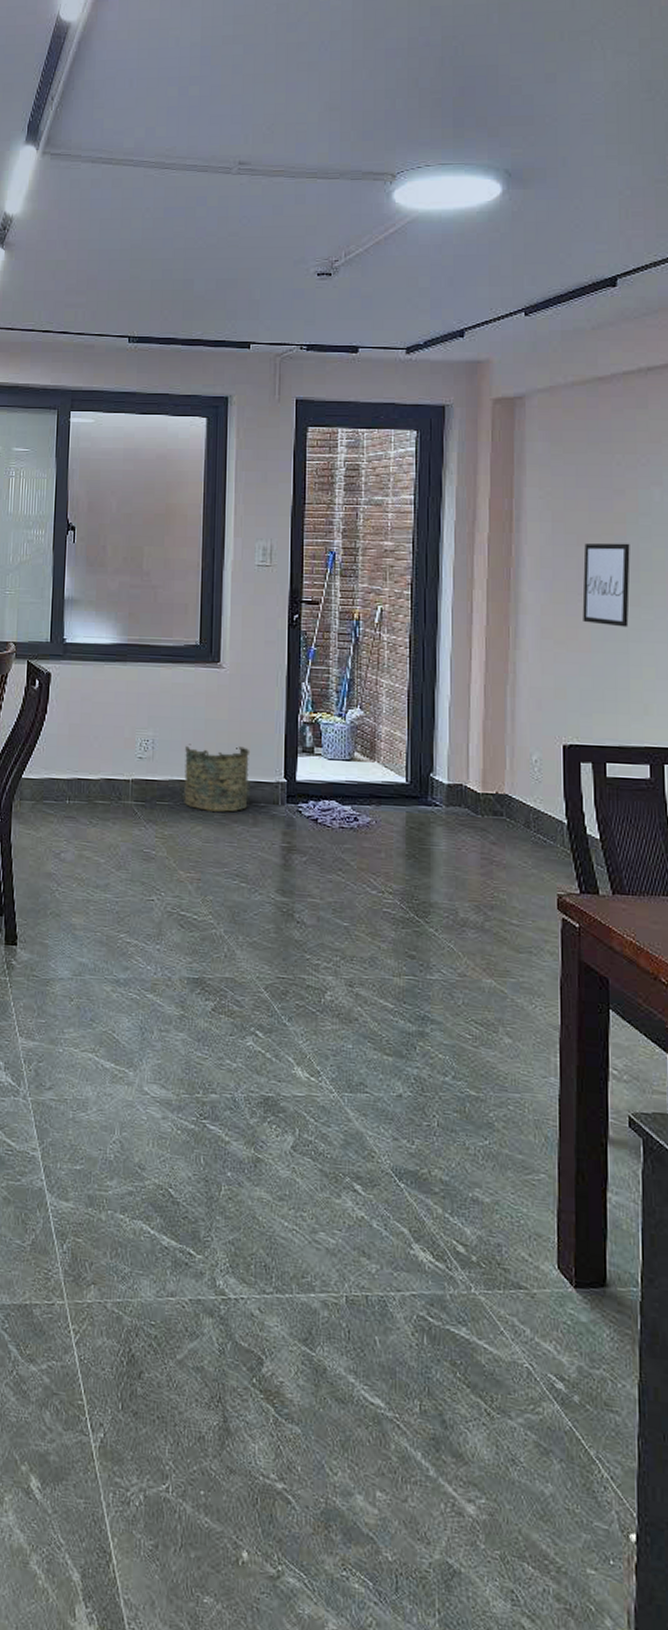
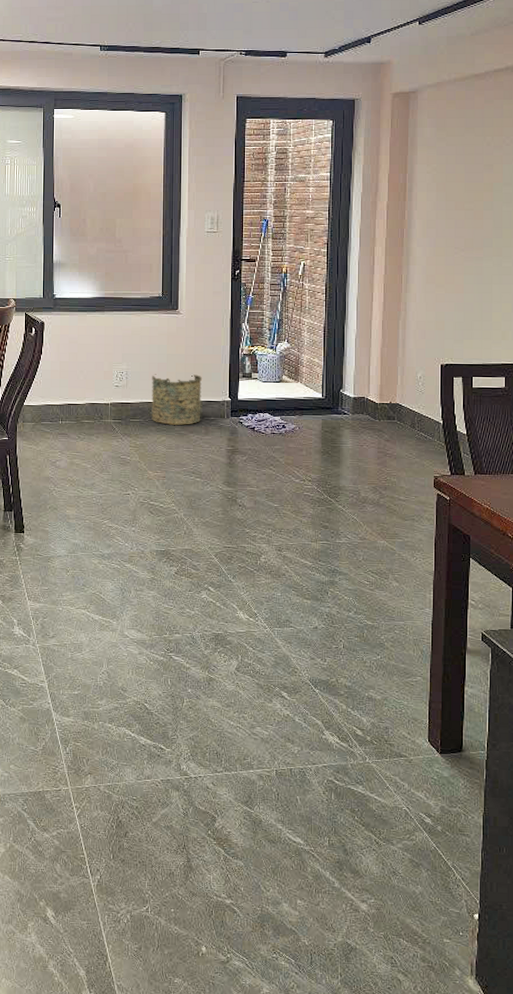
wall art: present [582,543,630,627] -> none [458,207,495,273]

